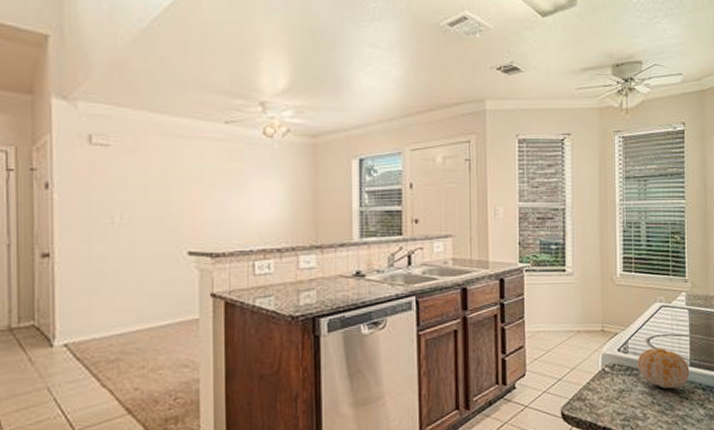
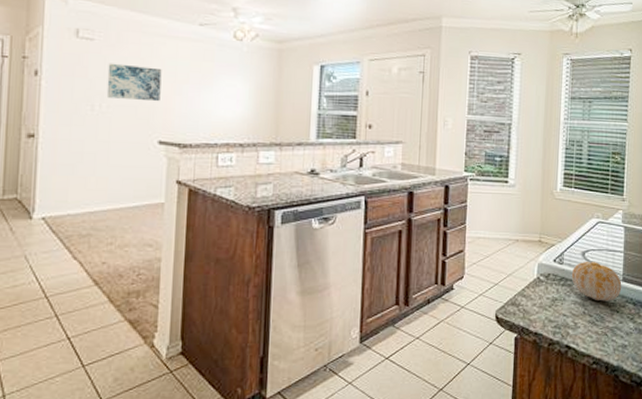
wall art: none [127,170,187,209] -> present [106,63,162,102]

